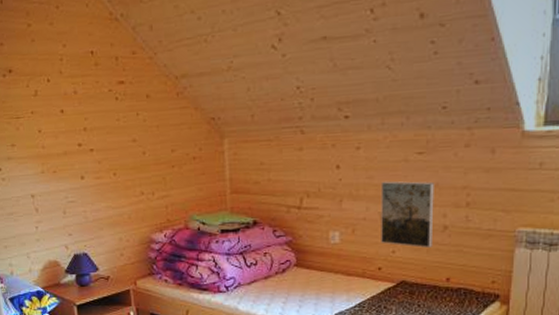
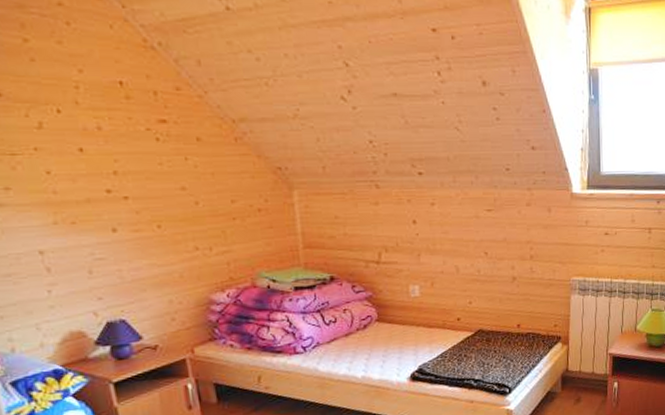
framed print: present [380,181,434,249] -> none [455,236,504,298]

